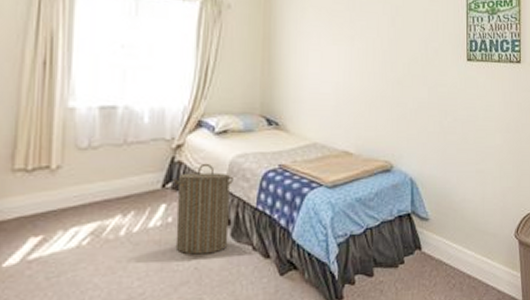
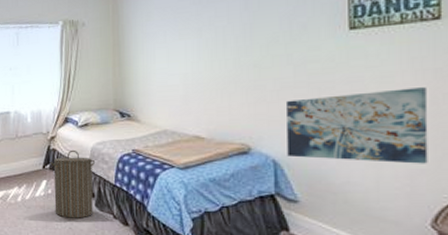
wall art: none [421,117,513,183] -> present [287,87,428,164]

